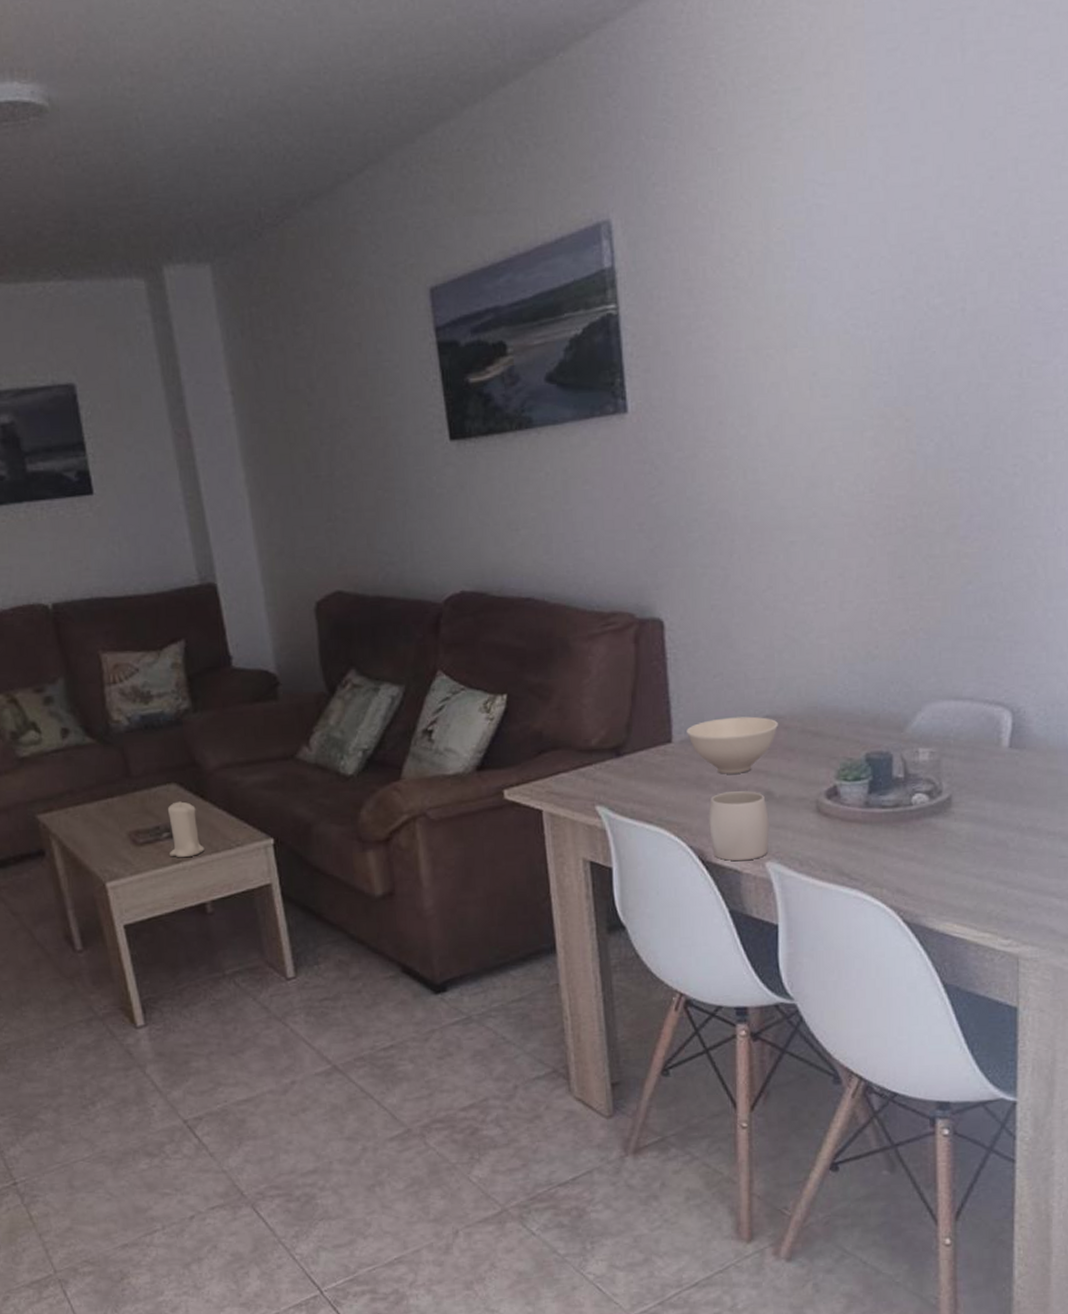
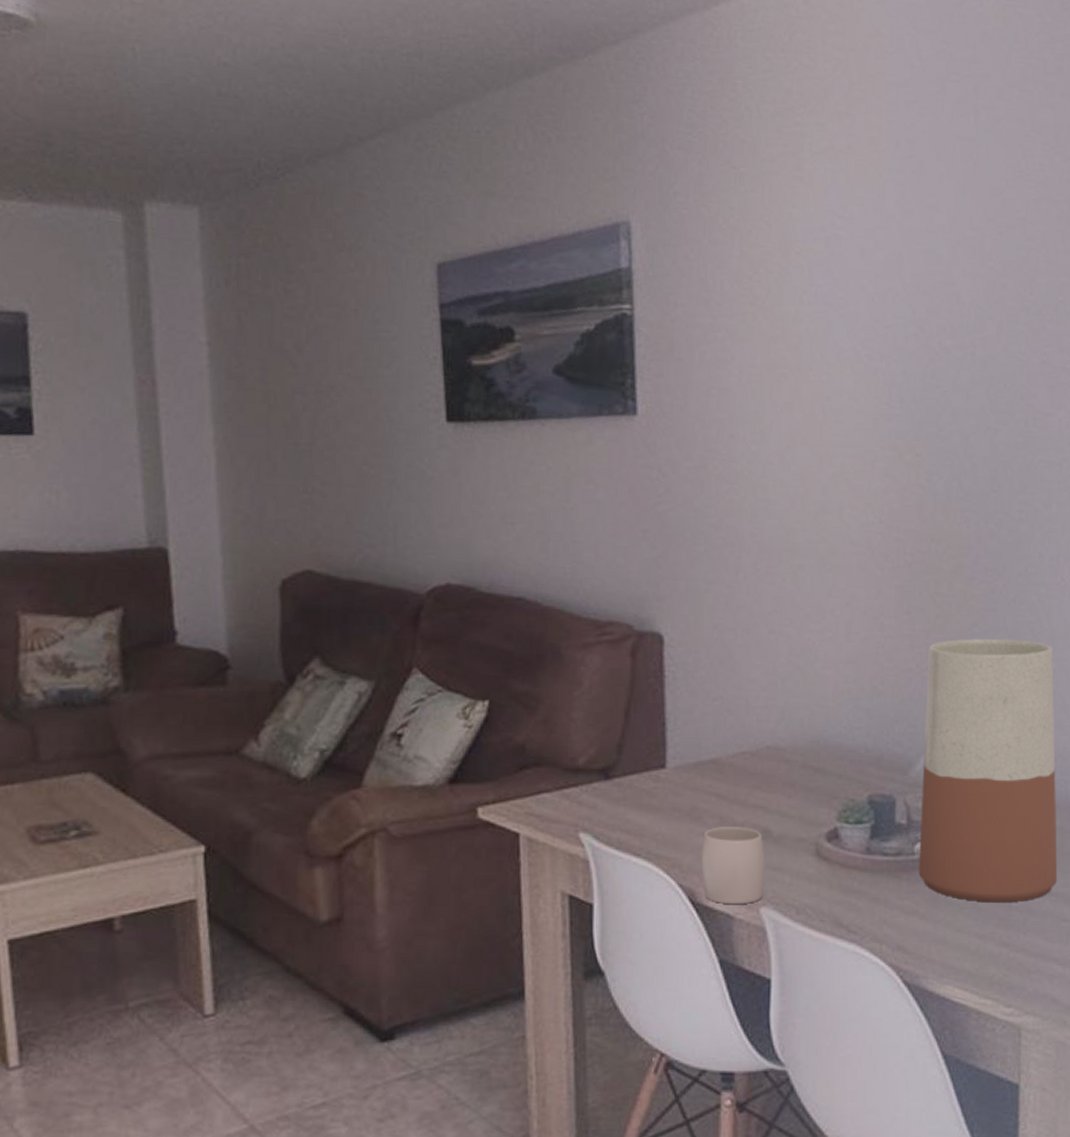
candle: present [168,800,205,858] -> none [74,793,120,862]
bowl: present [687,716,778,774] -> none [682,745,779,807]
vase: none [917,593,1054,845] -> present [919,638,1057,903]

